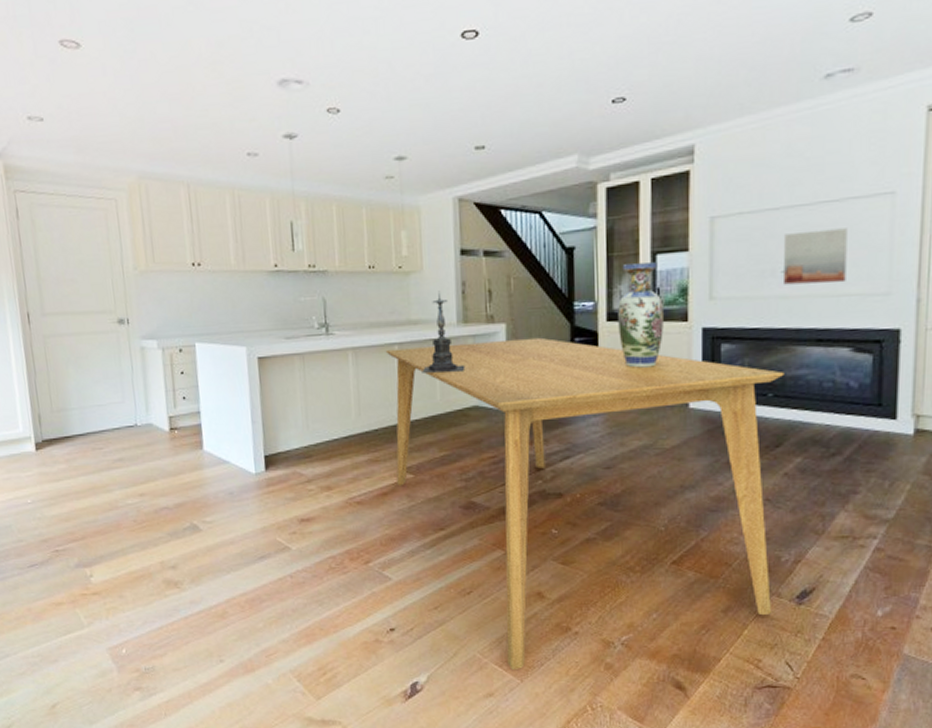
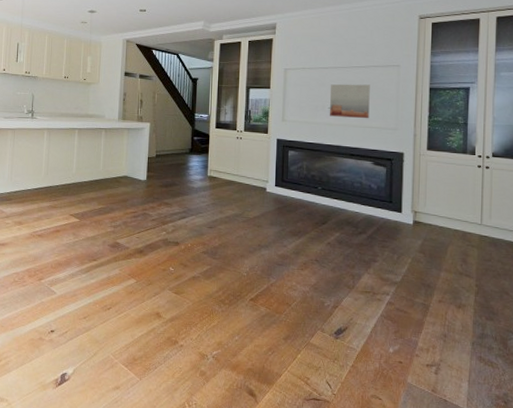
dining table: present [385,337,784,671] -> none [68,132,329,371]
candle holder: present [422,290,466,373] -> none [92,97,121,153]
vase: present [618,262,663,368] -> none [223,93,252,162]

